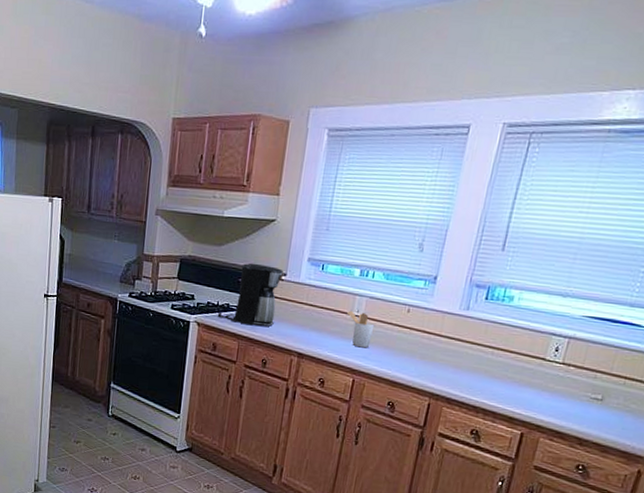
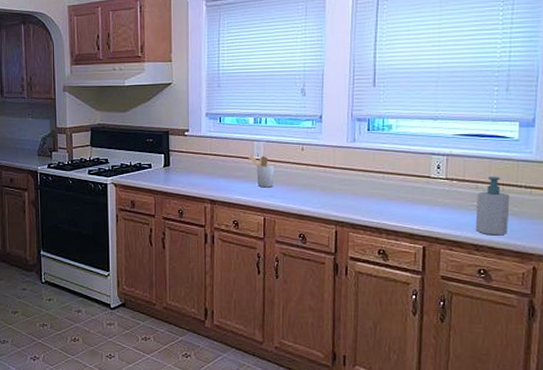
coffee maker: present [217,263,284,327] -> none [131,123,186,180]
soap bottle: none [583,367,630,433] -> present [475,176,510,236]

